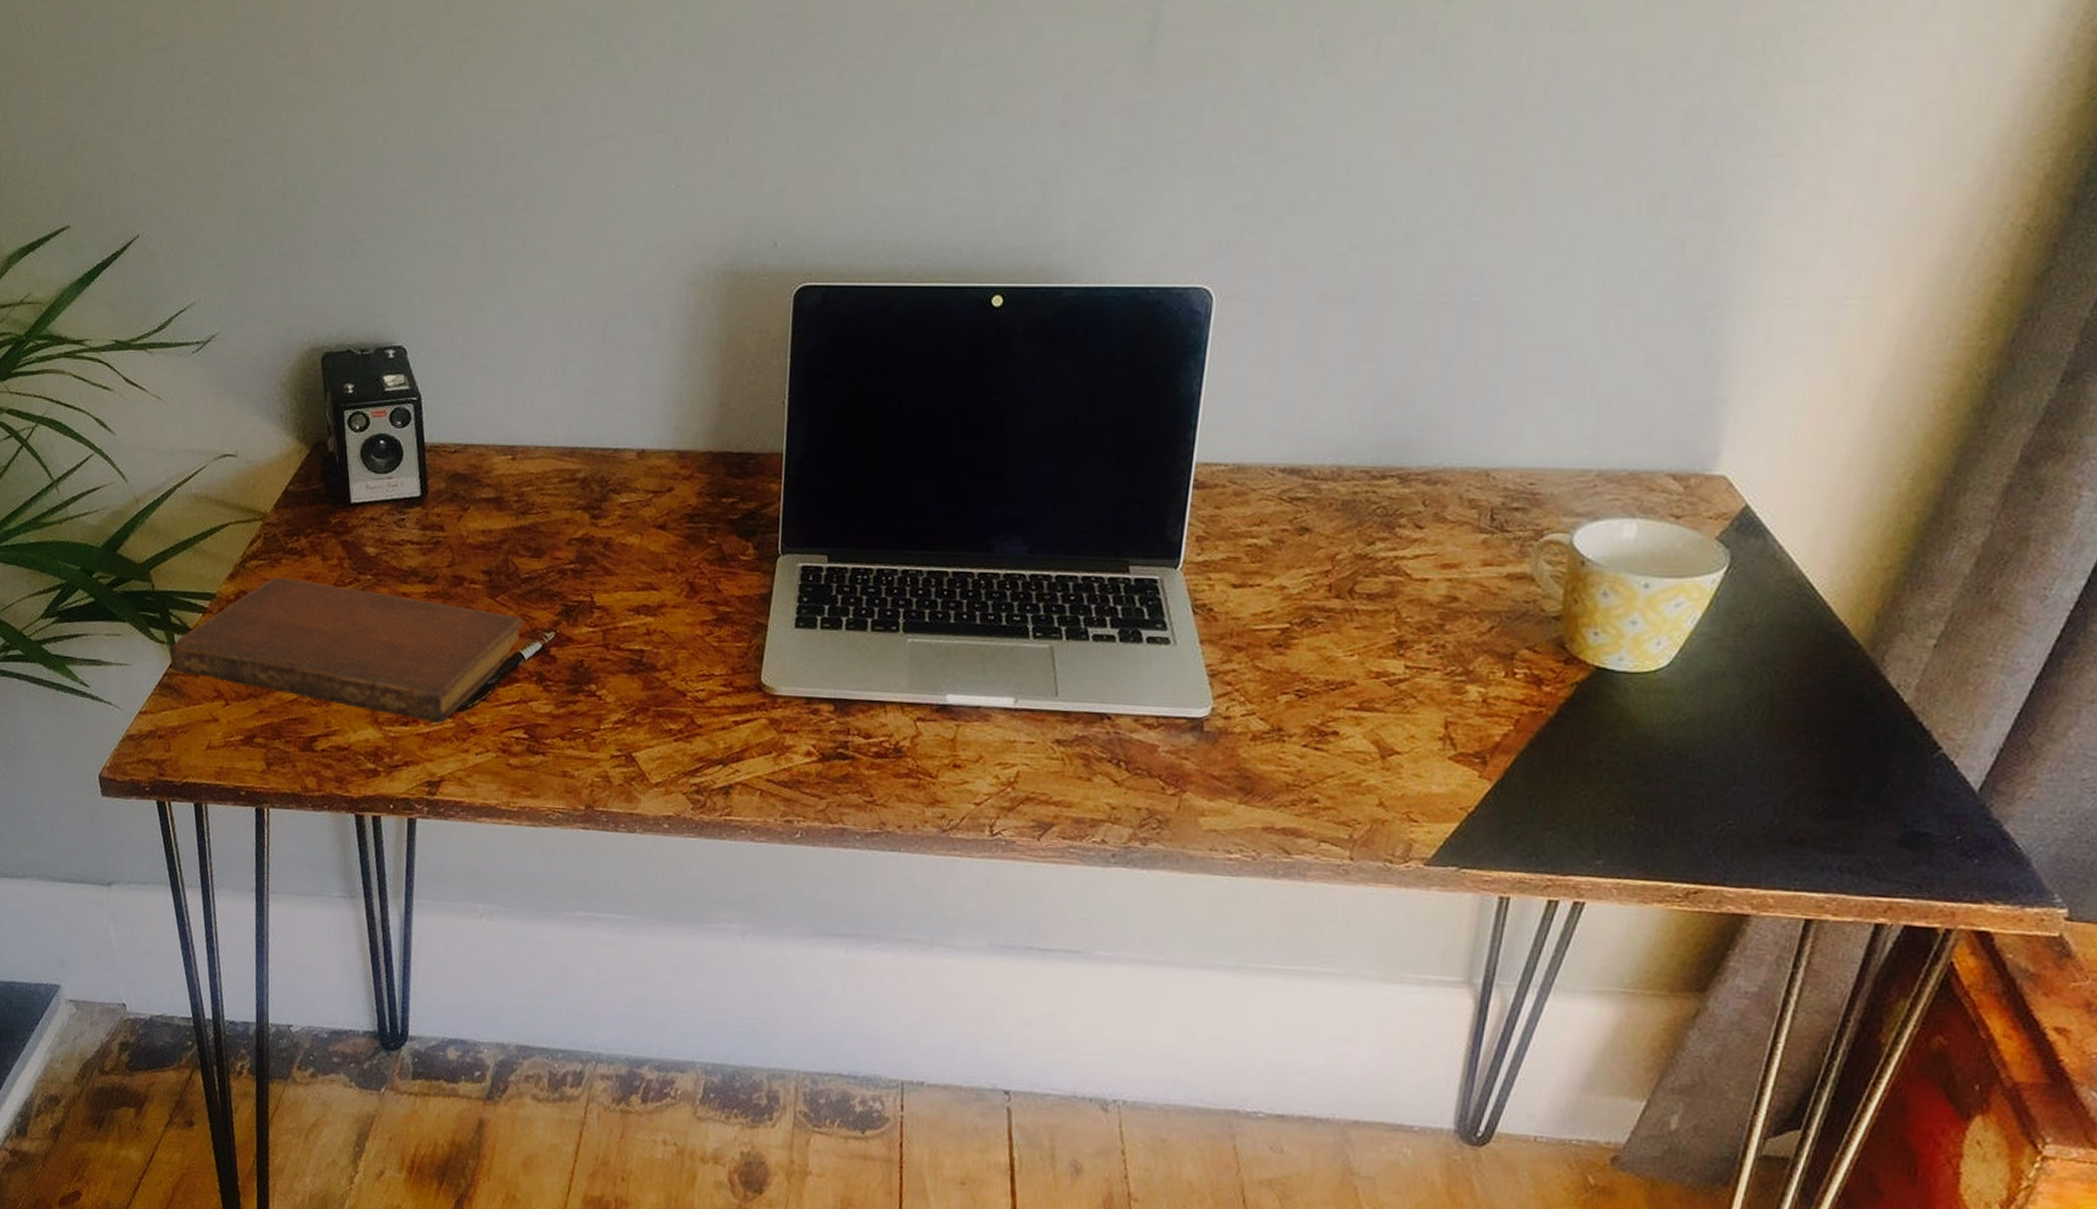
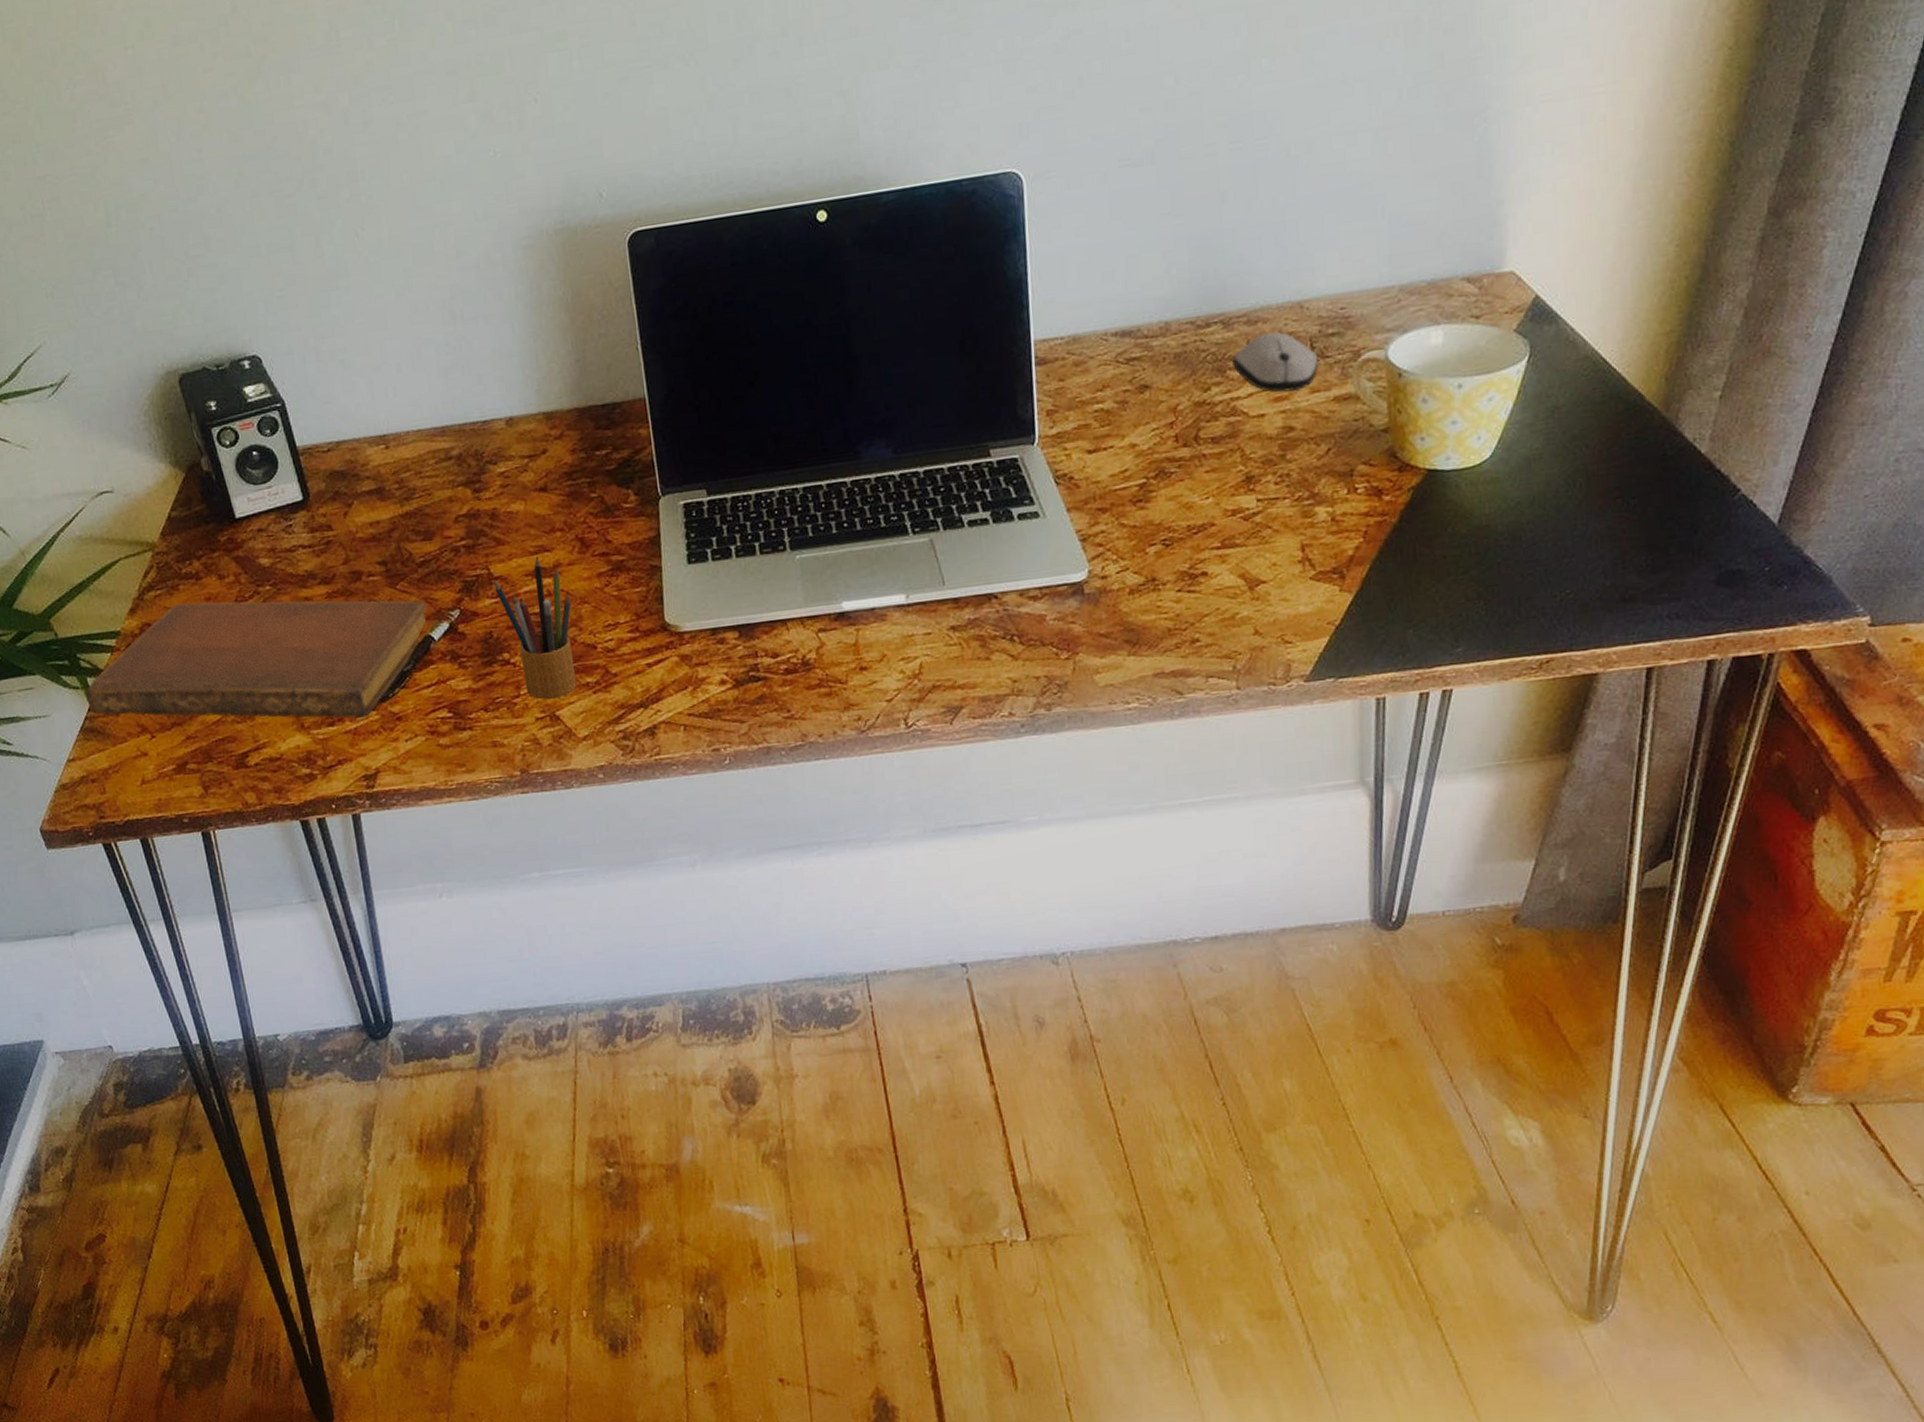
pencil box: none [594,593,670,740] -> present [494,557,577,700]
computer mouse: none [1403,496,1497,561] -> present [1232,331,1319,393]

